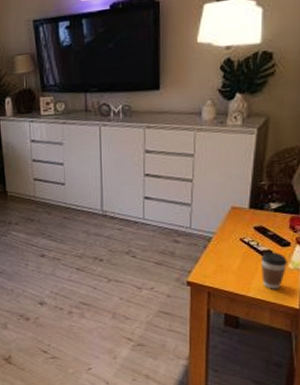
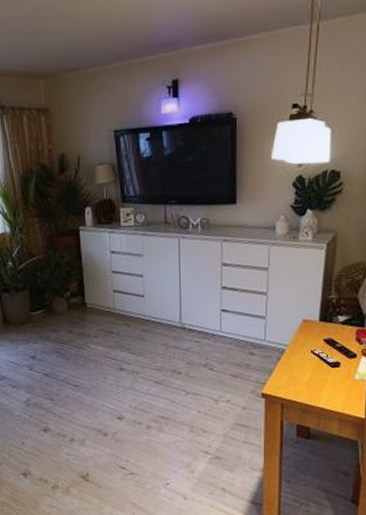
coffee cup: present [260,252,289,289] -> none [329,363,355,400]

